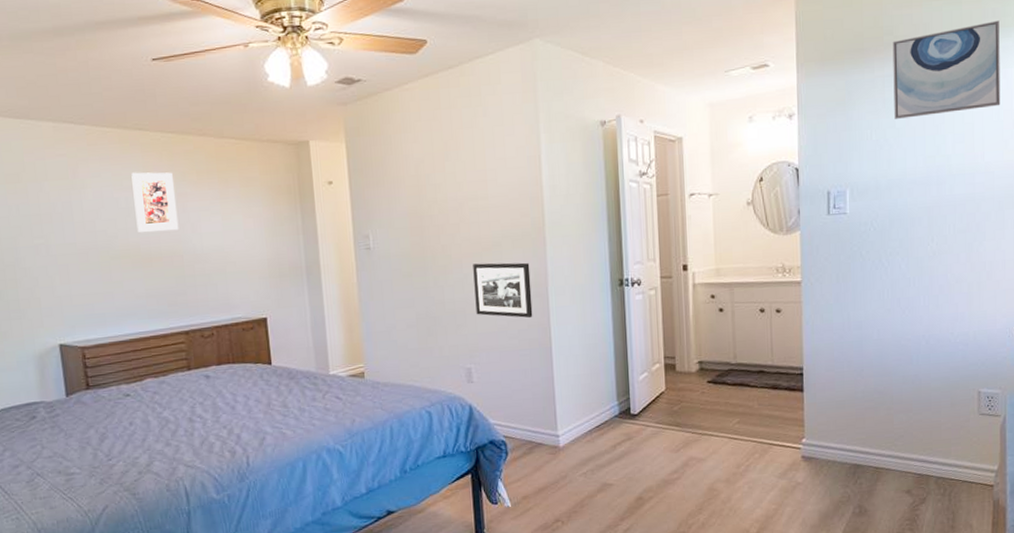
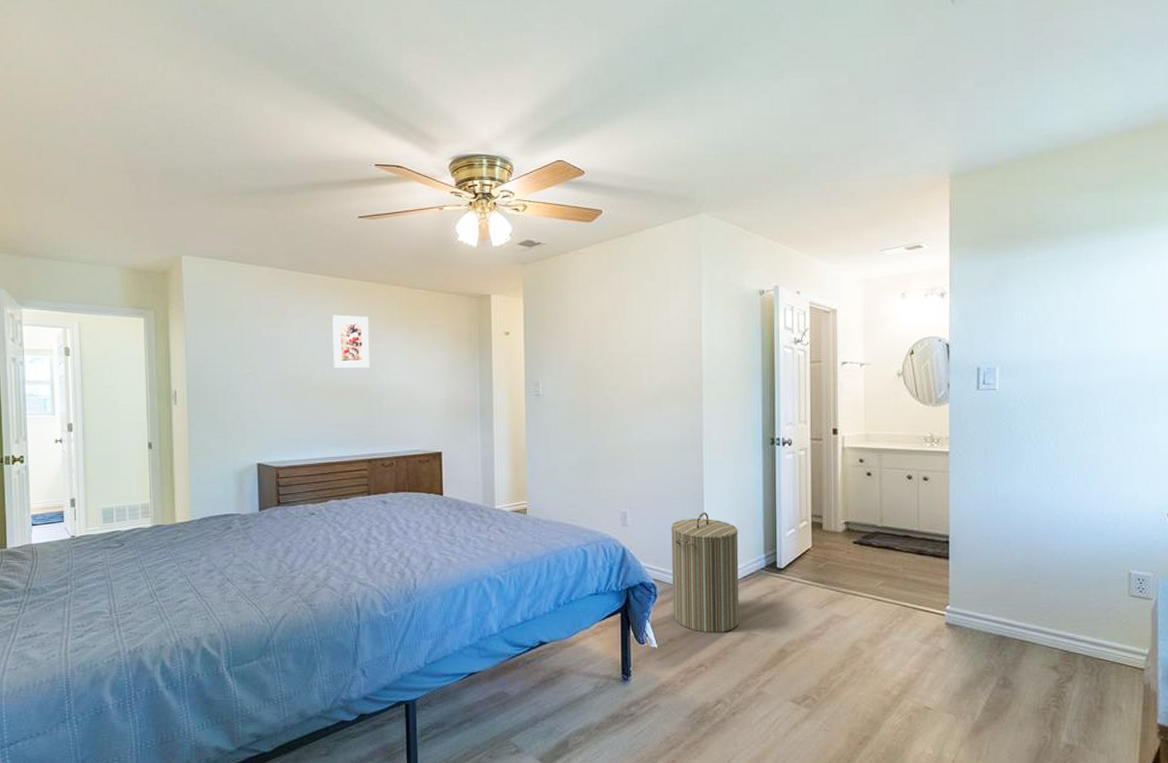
picture frame: present [473,262,533,319] -> none [633,415,687,469]
laundry hamper: none [518,361,595,487] -> present [670,512,740,634]
wall art: present [892,20,1001,119] -> none [1045,214,1154,302]

